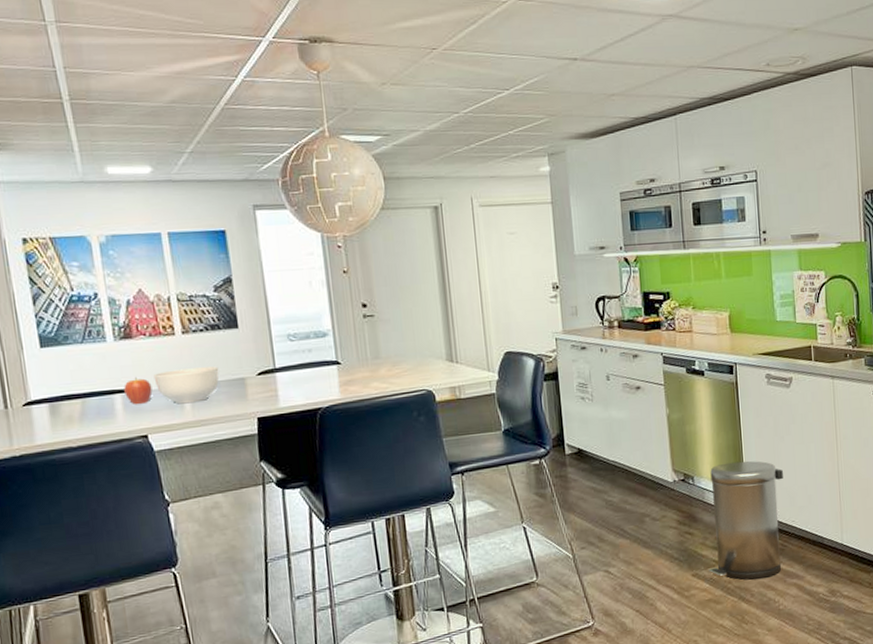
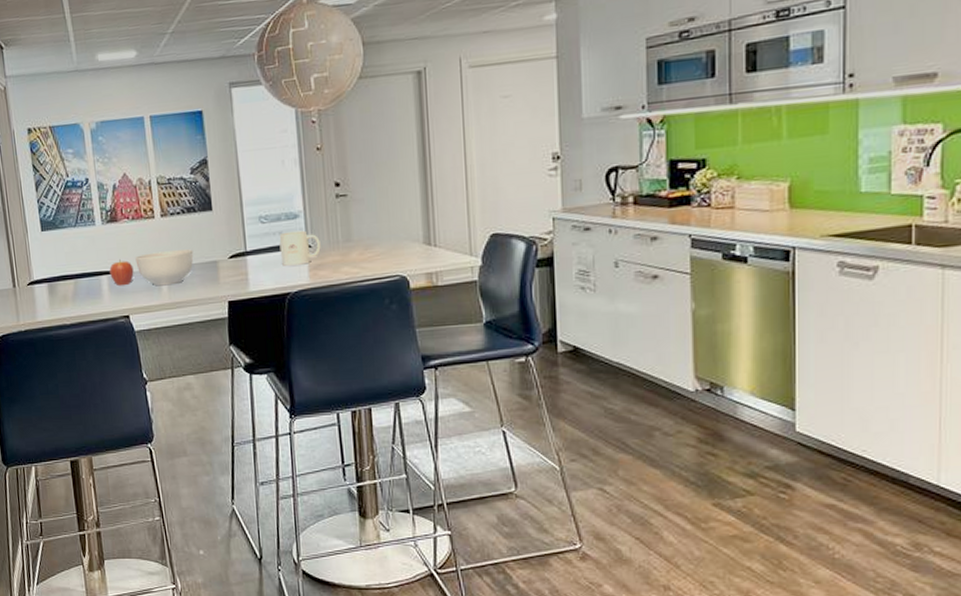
mug: none [308,348,351,383] -> present [279,230,321,267]
pedal bin: present [709,461,783,580] -> none [736,370,853,518]

